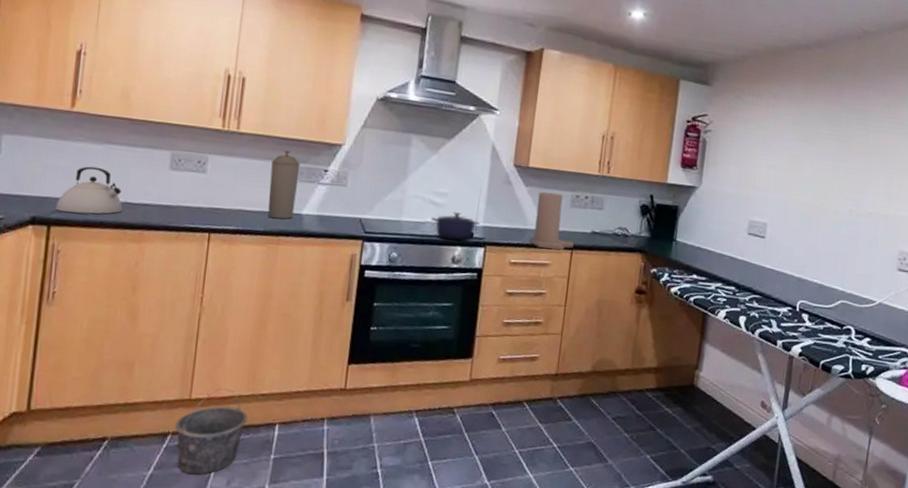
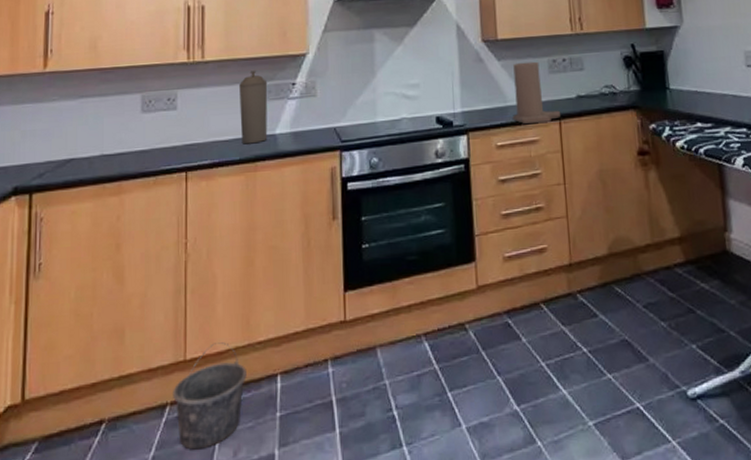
kettle: present [55,166,123,214] -> none [35,124,99,177]
cooking pot: present [431,211,480,241] -> none [406,101,457,134]

